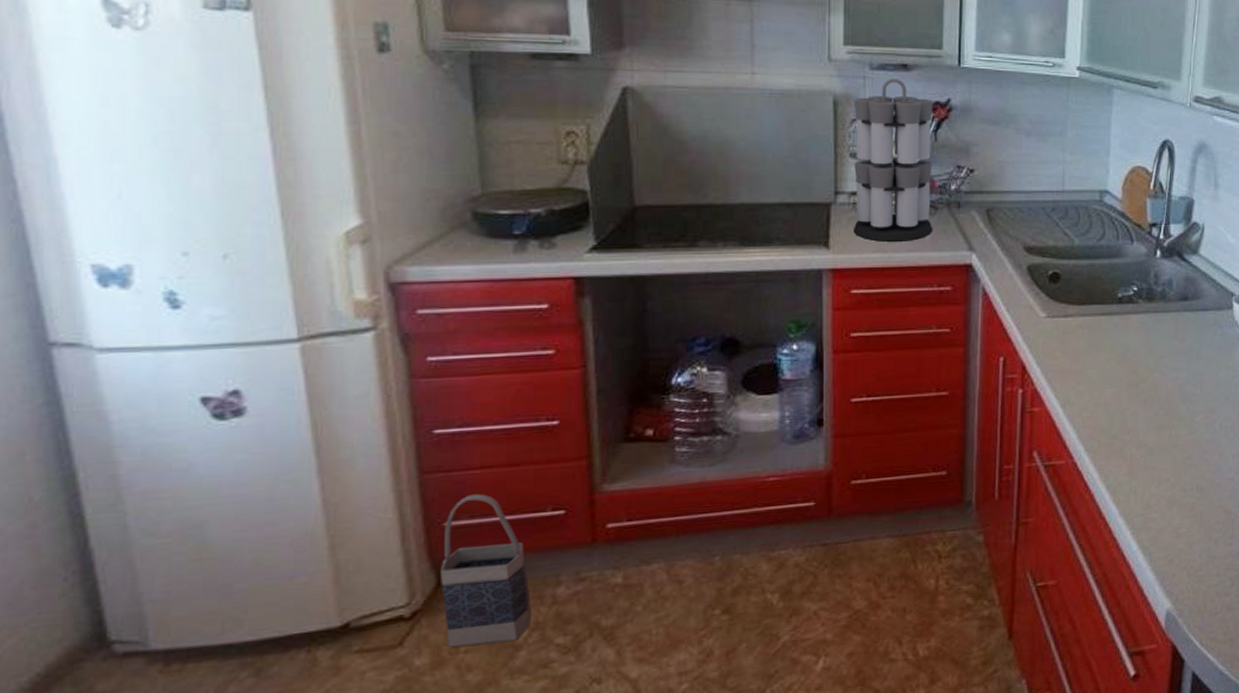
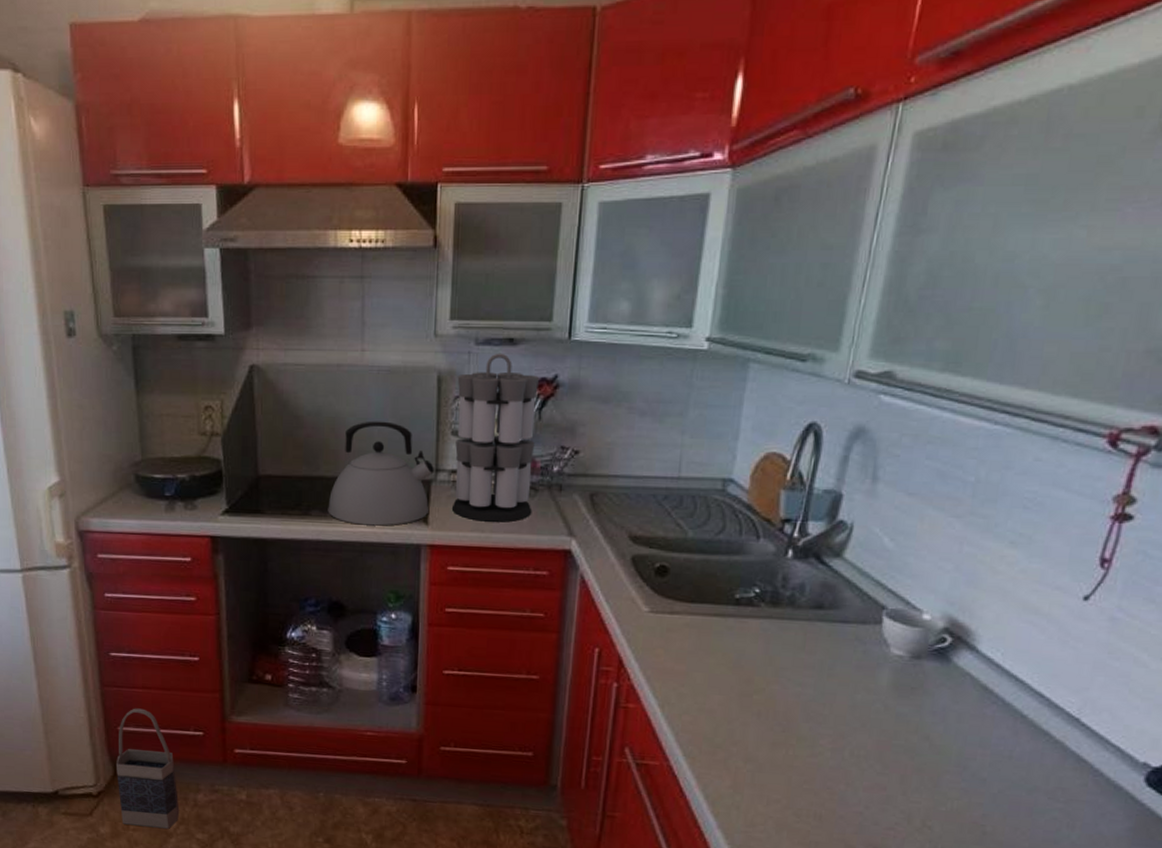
kettle: none [718,145,834,253] -> present [328,421,435,526]

